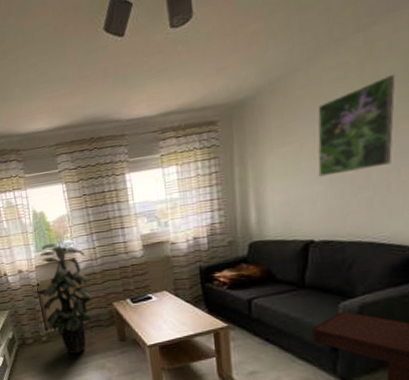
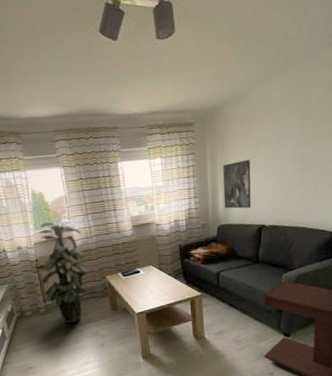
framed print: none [255,158,295,222] -> present [223,159,252,209]
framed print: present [317,75,396,177] -> none [268,100,321,175]

